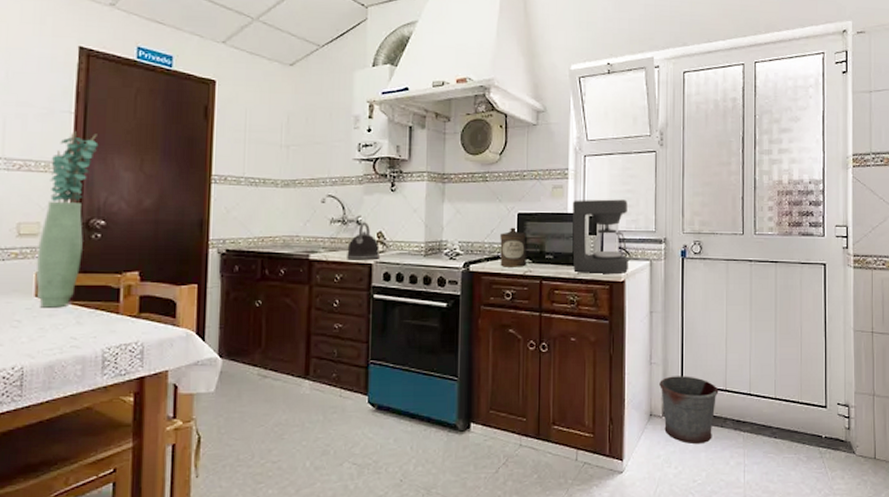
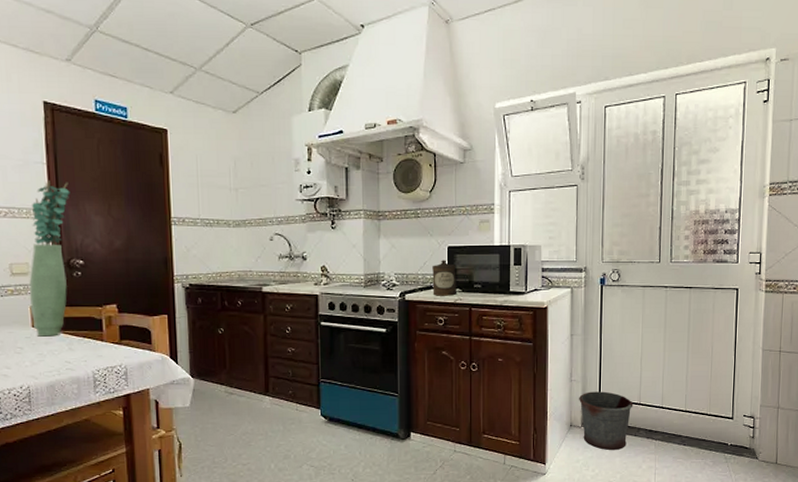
kettle: present [346,222,381,261] -> none [294,257,325,292]
coffee maker: present [572,199,628,275] -> none [499,232,551,302]

